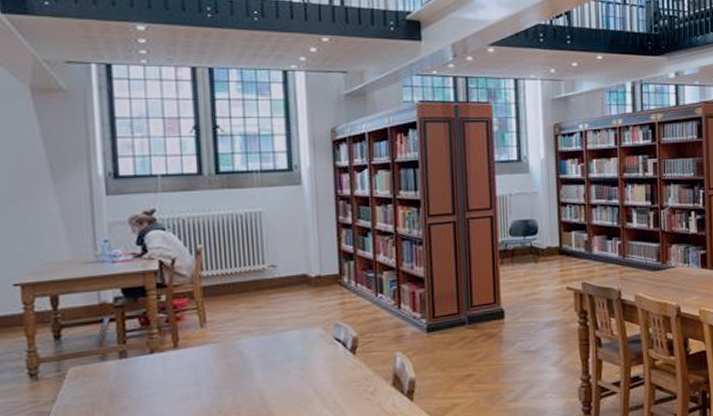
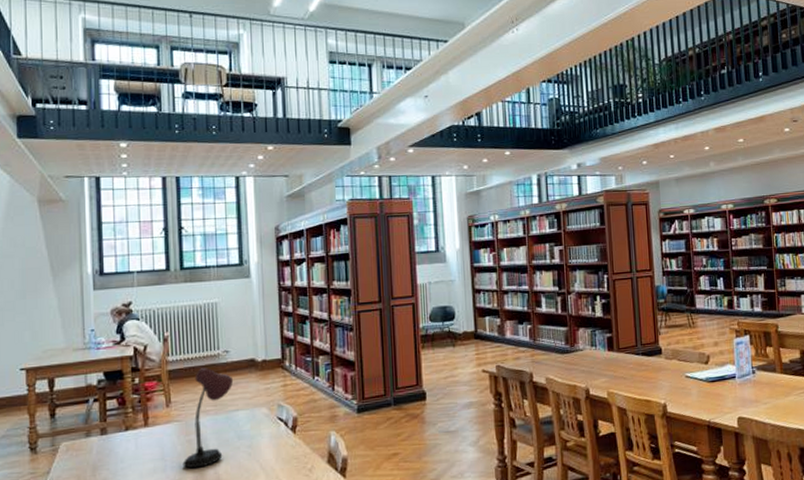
desk lamp: none [221,284,282,394] -> present [182,368,234,469]

